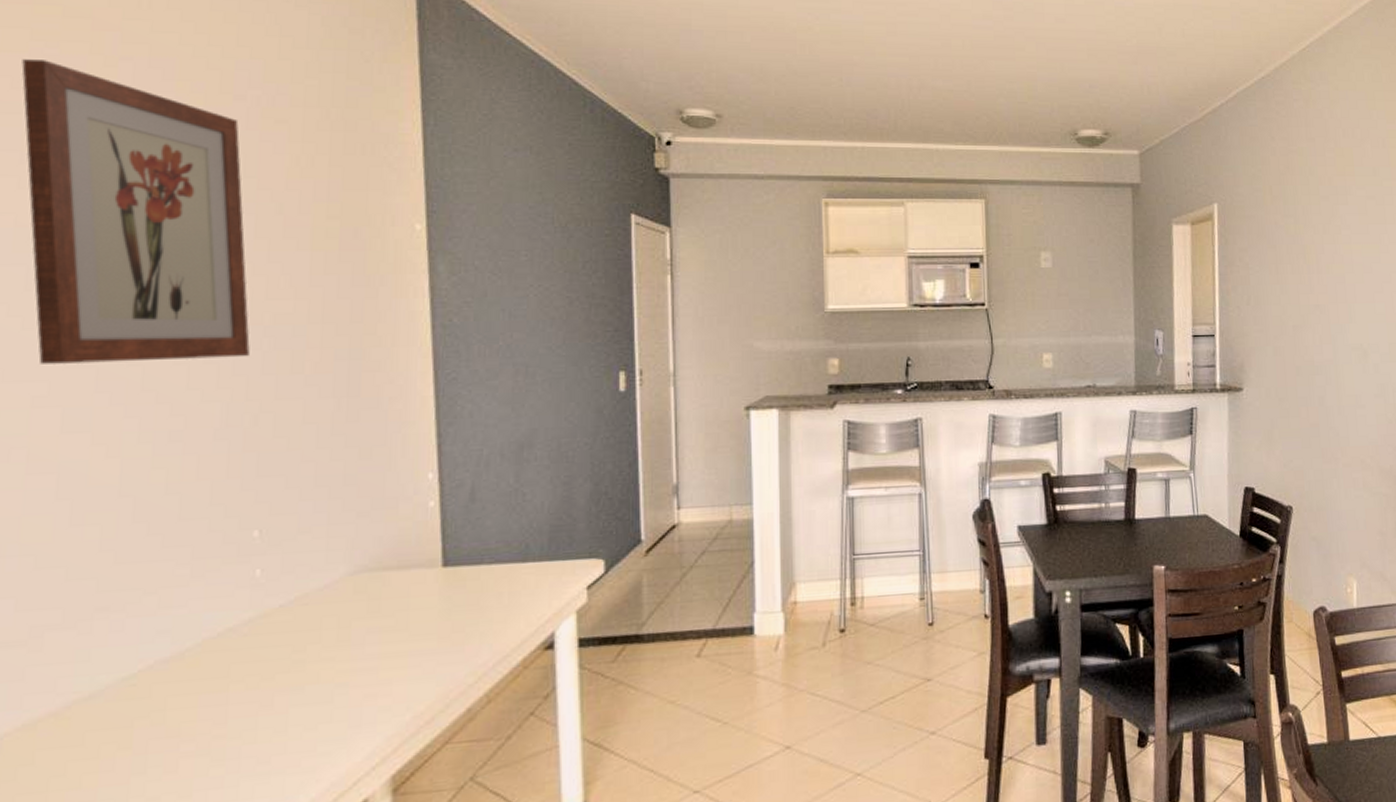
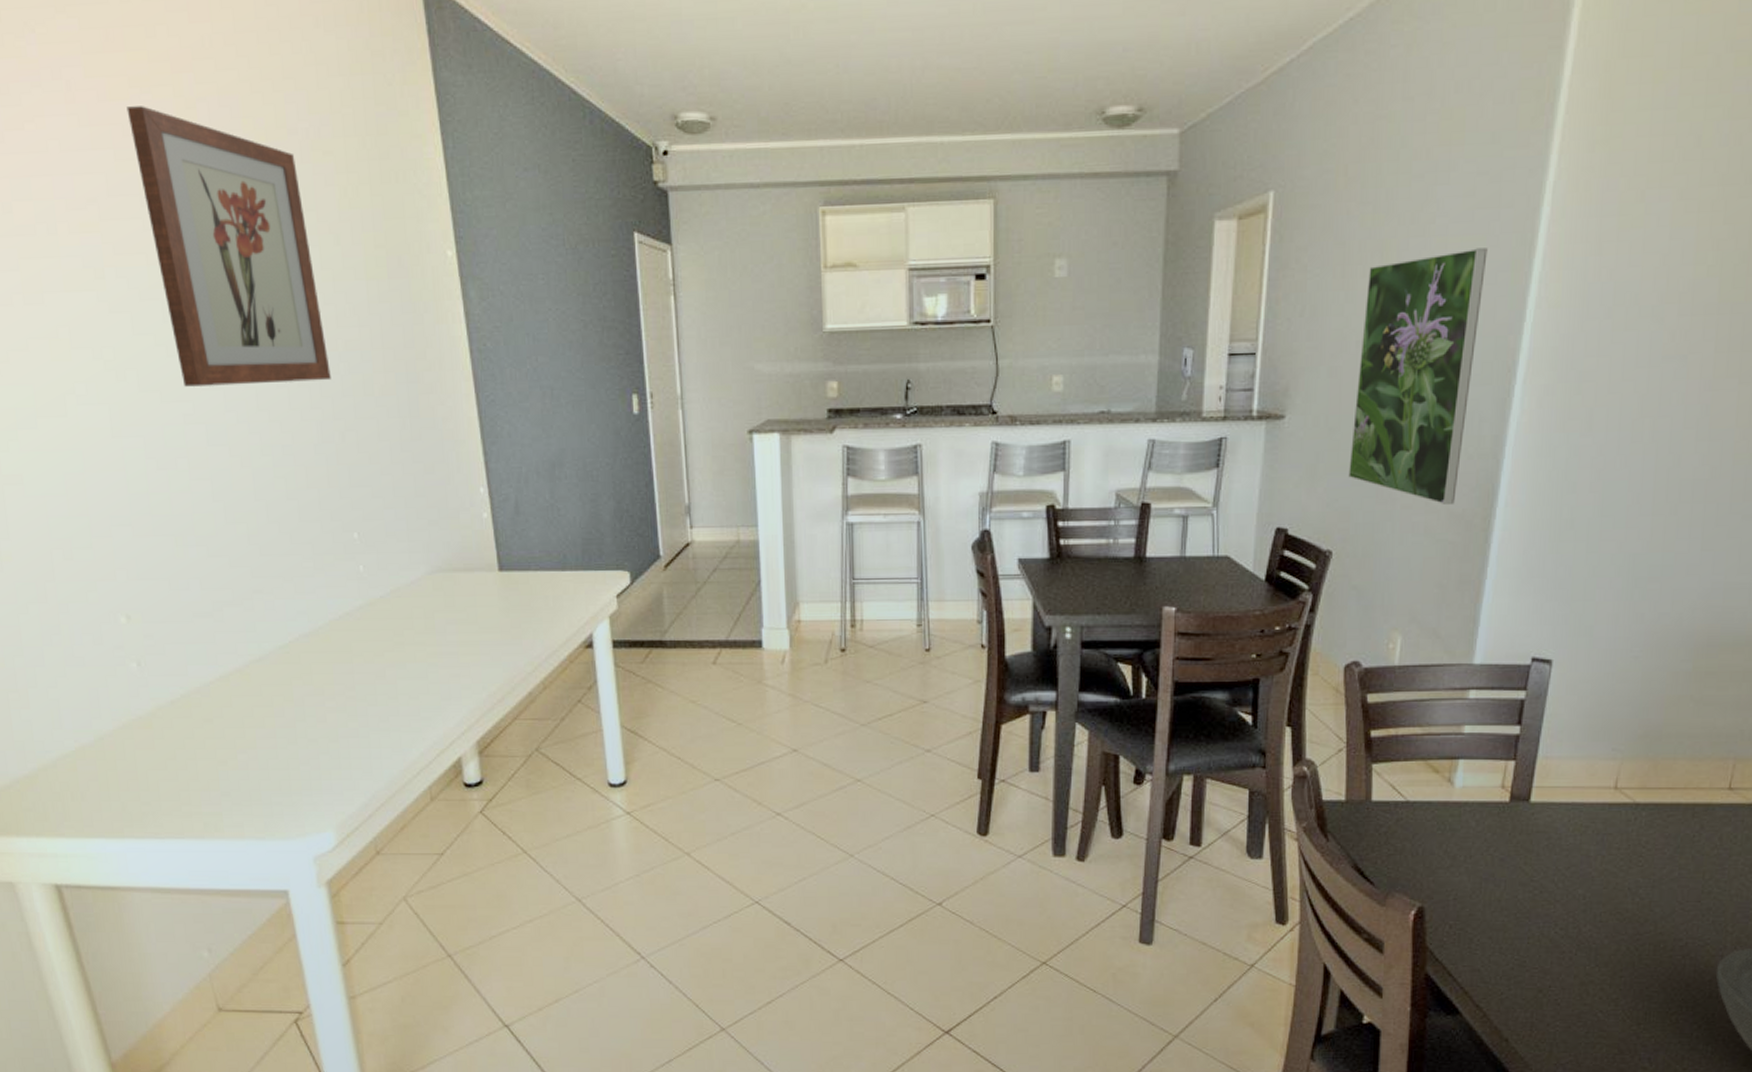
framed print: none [1296,254,1384,462] -> present [1348,248,1488,504]

